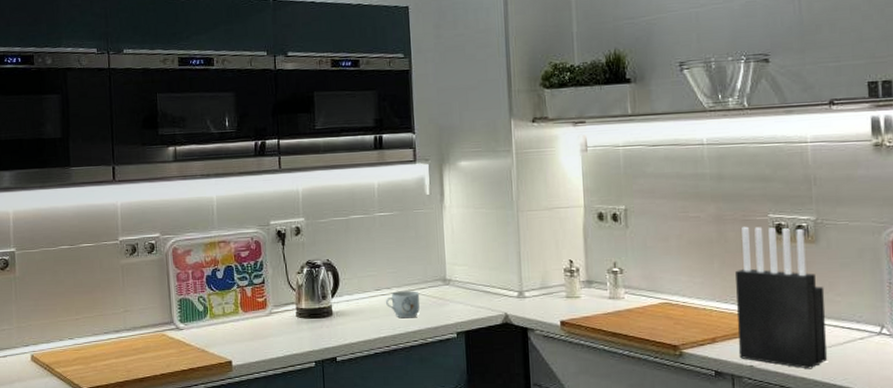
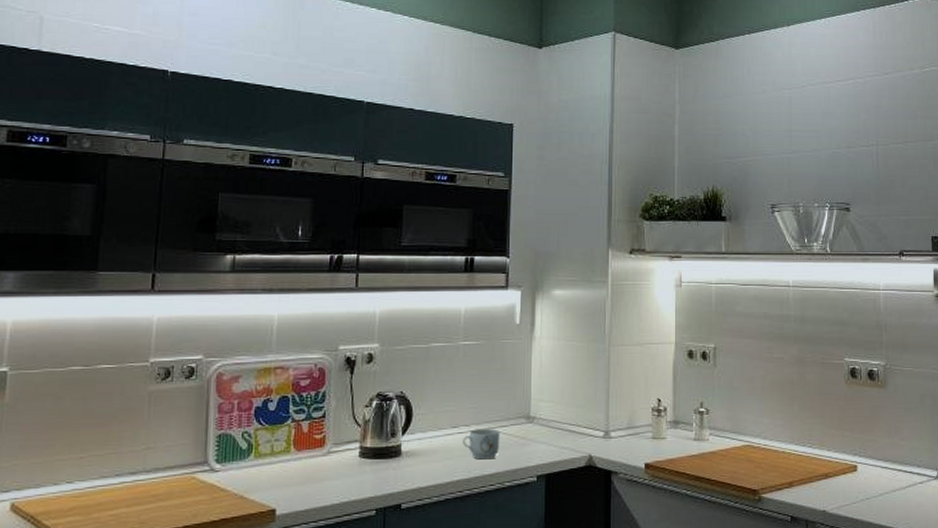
knife block: present [736,226,828,369] -> none [812,369,892,514]

